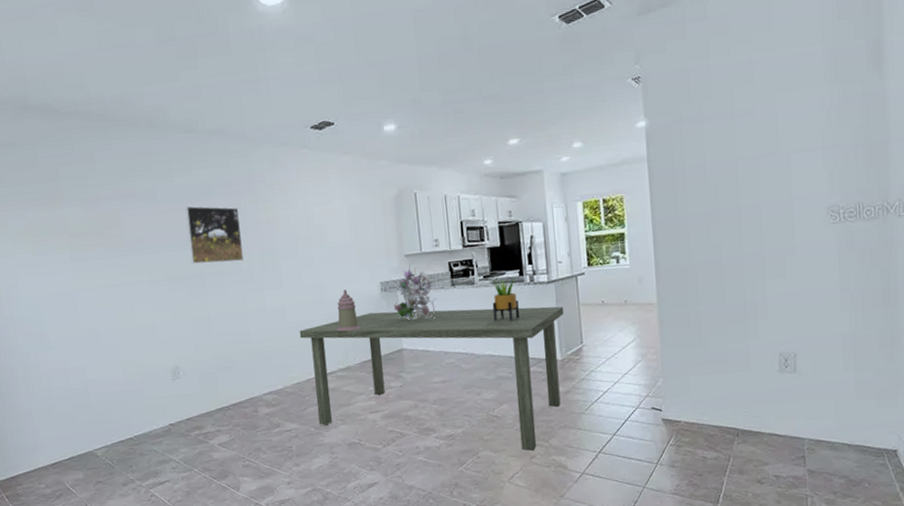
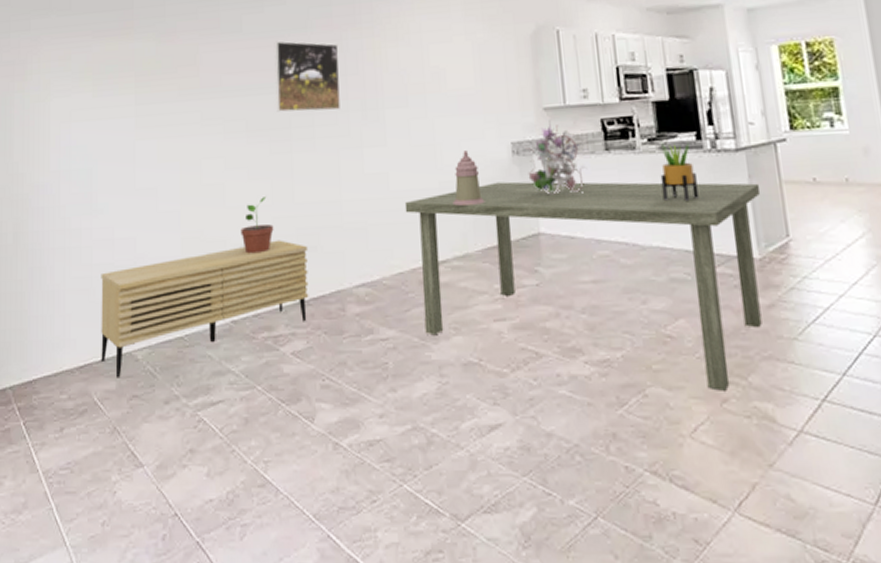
sideboard: none [60,363,229,470] -> present [101,240,309,378]
potted plant: none [170,331,197,375] -> present [240,197,274,254]

